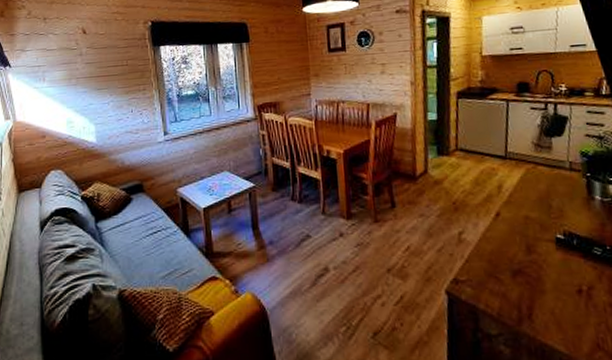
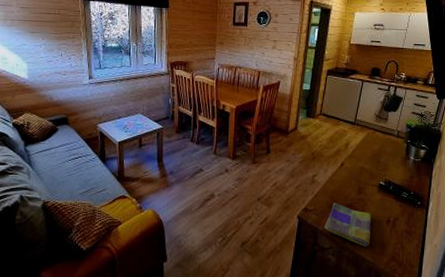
dish towel: none [486,268,558,330] -> present [324,202,372,247]

